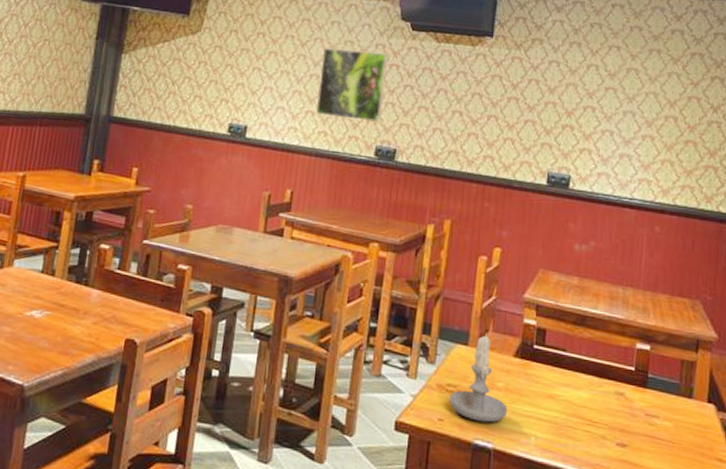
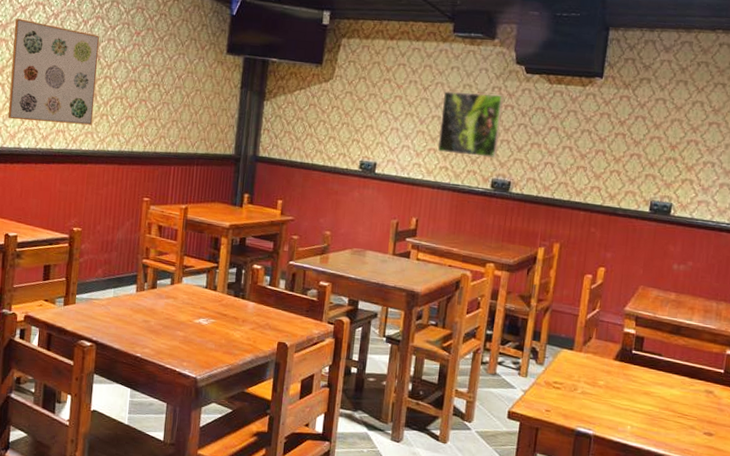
candle: present [449,334,508,423] -> none [555,341,607,414]

